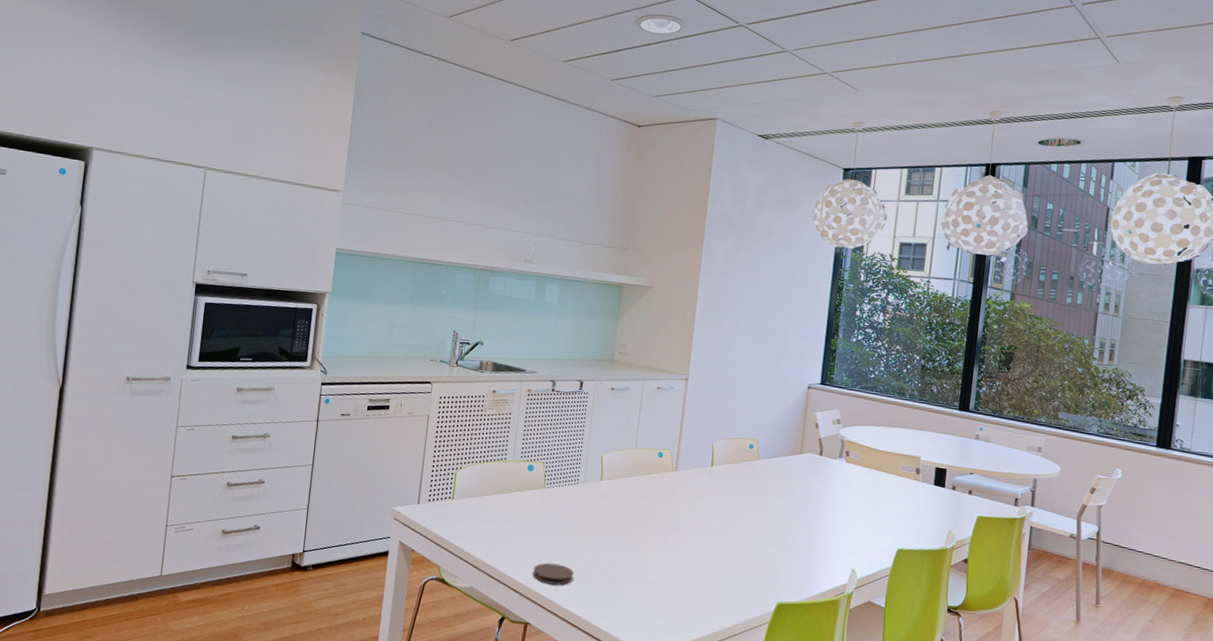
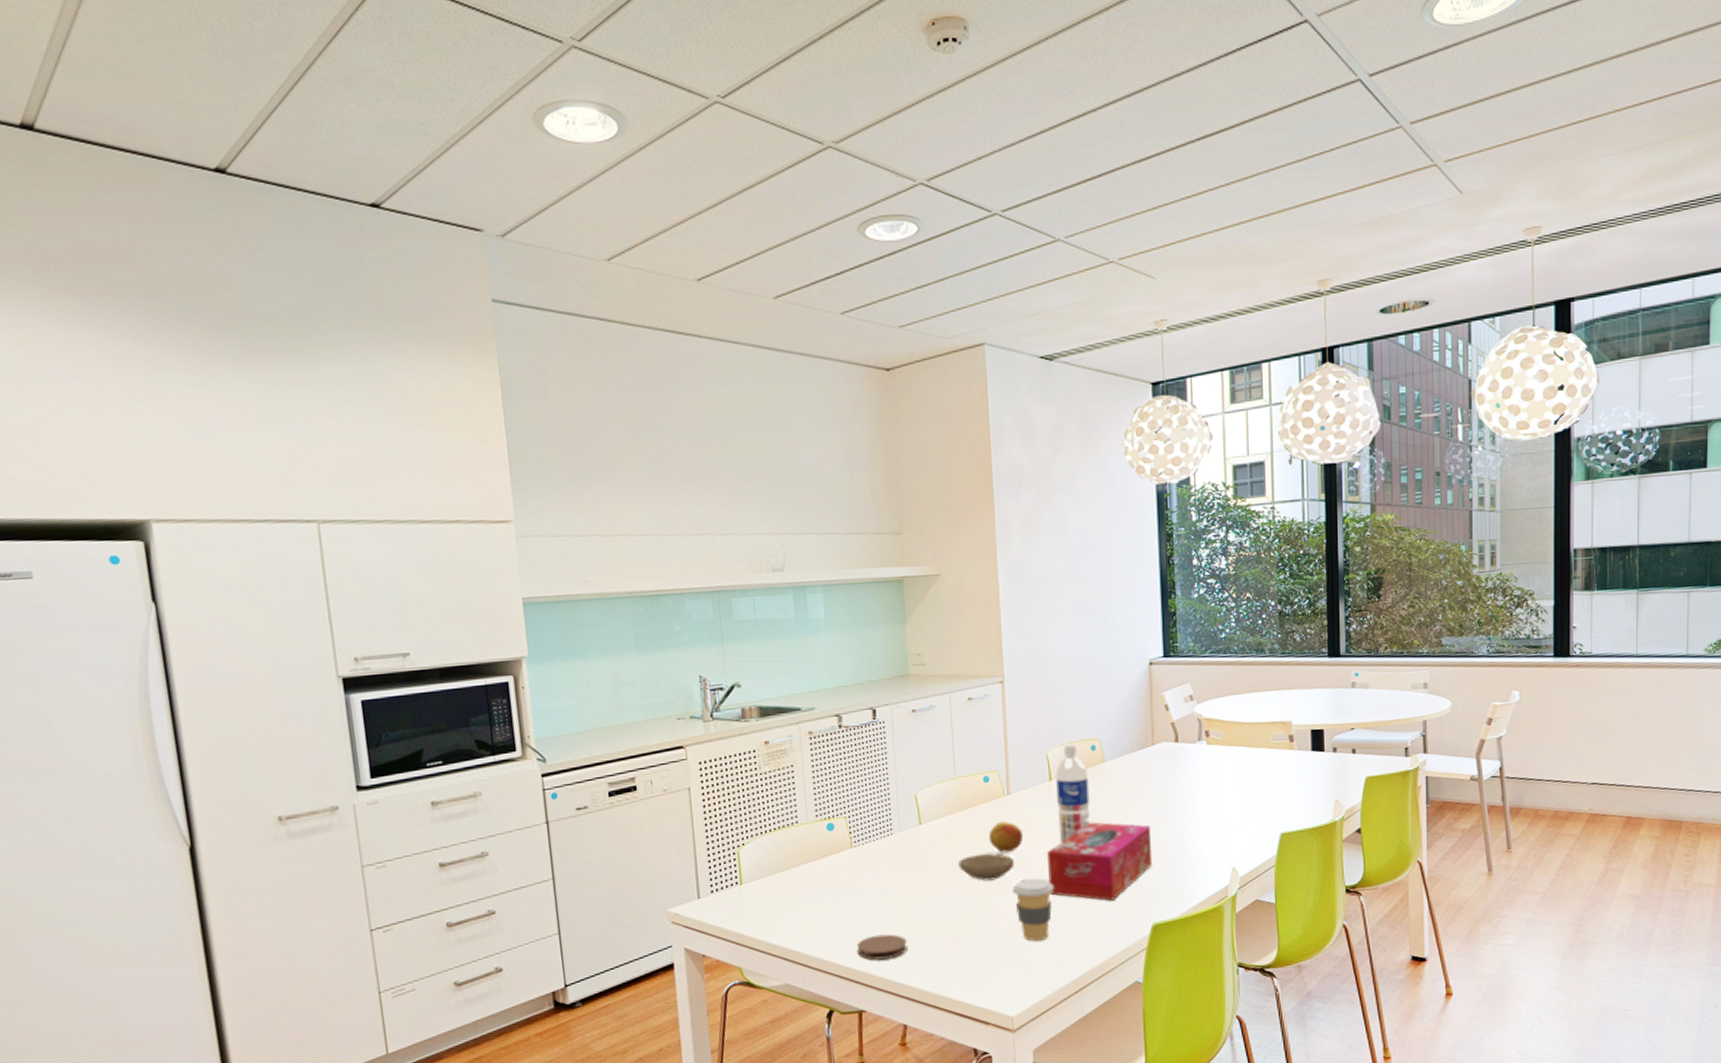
bowl: none [626,514,672,538] -> present [958,853,1014,881]
fruit: none [654,491,683,518] -> present [988,821,1024,853]
coffee cup: none [666,542,700,597] -> present [1012,878,1054,941]
tissue box: none [696,507,788,576] -> present [1046,821,1153,901]
water bottle: none [711,440,744,519] -> present [1055,744,1091,843]

